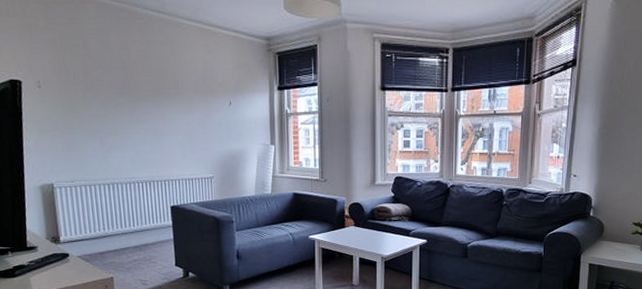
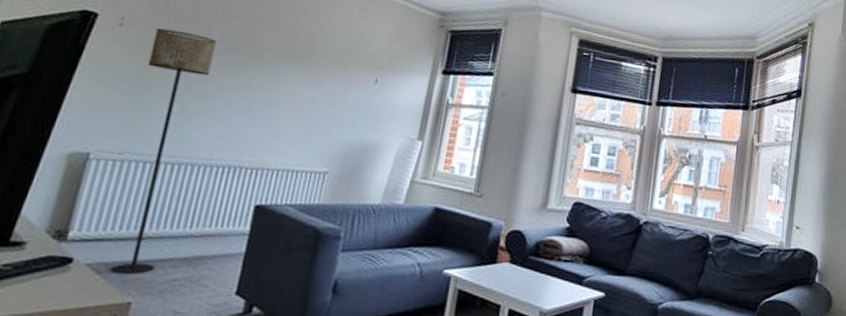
floor lamp: none [64,85,120,261] -> present [110,27,217,275]

